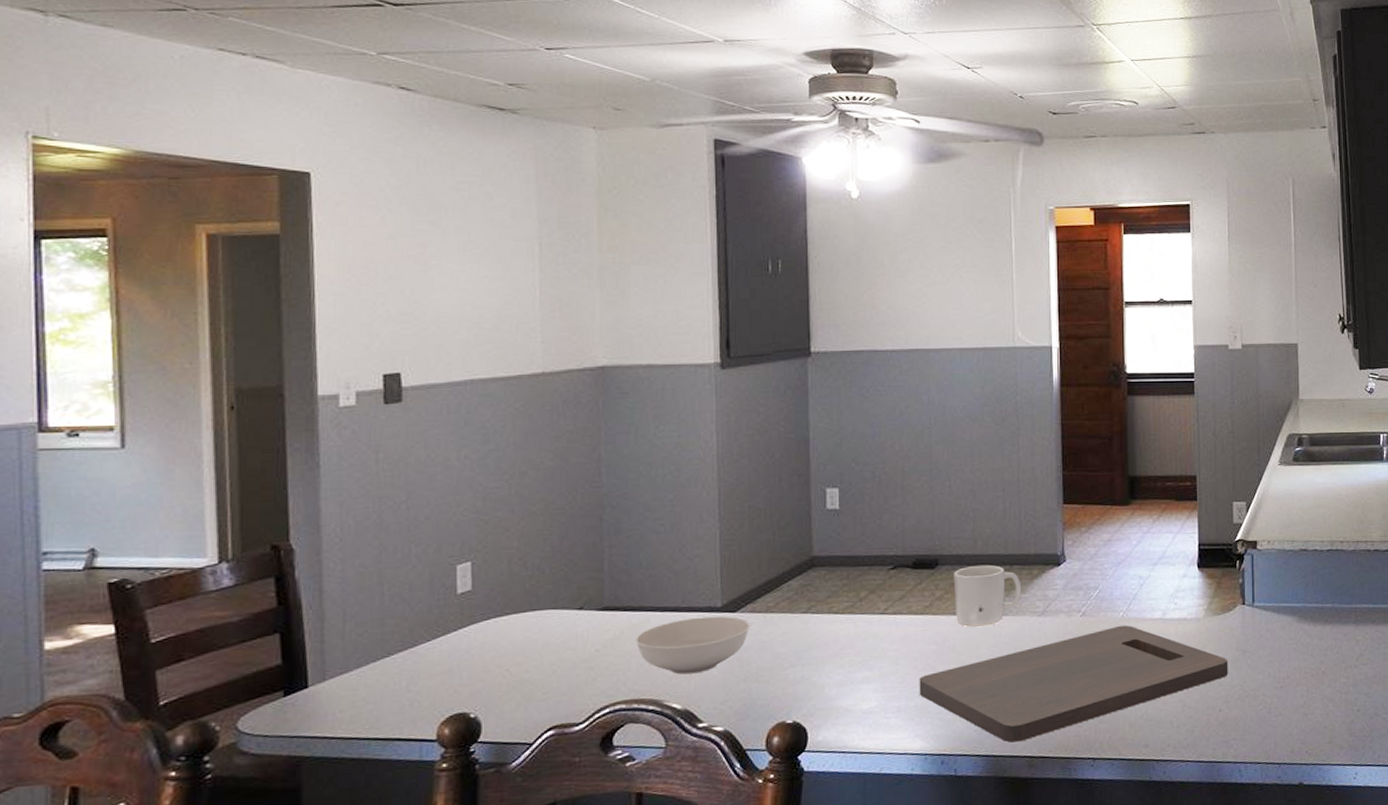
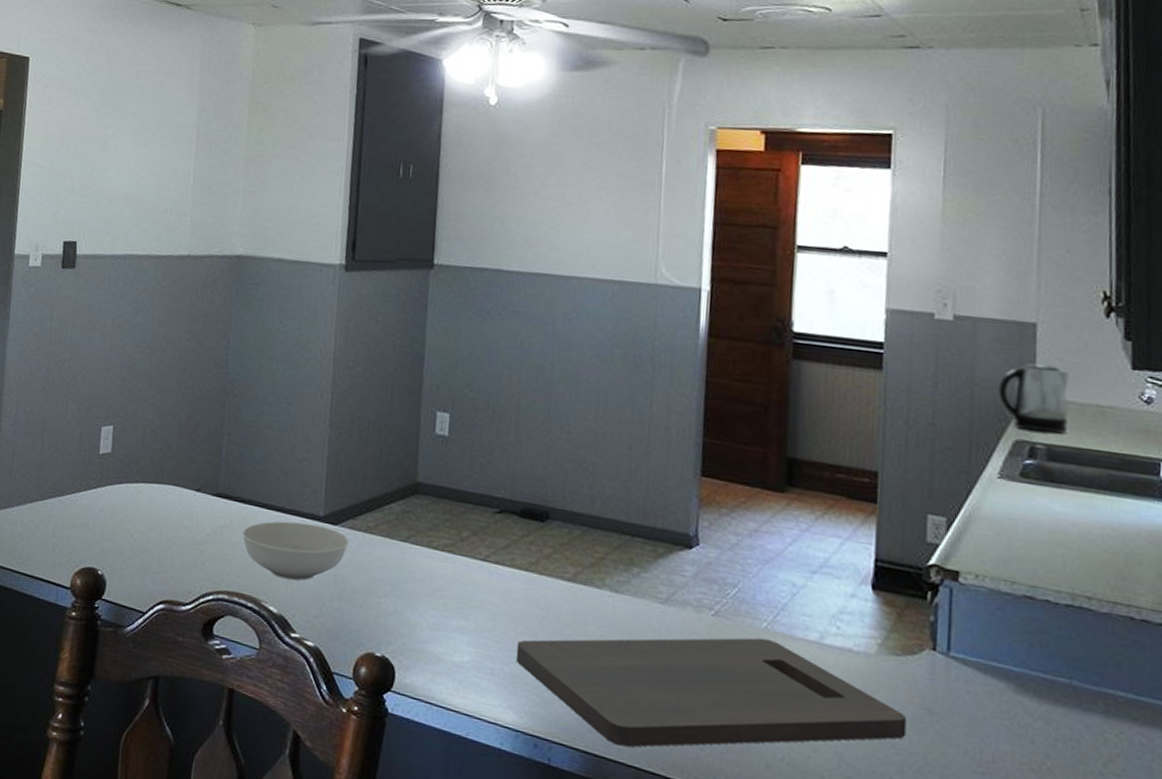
mug: present [953,564,1022,627] -> none [563,527,643,601]
kettle: none [1275,373,1322,426] -> present [998,362,1069,434]

